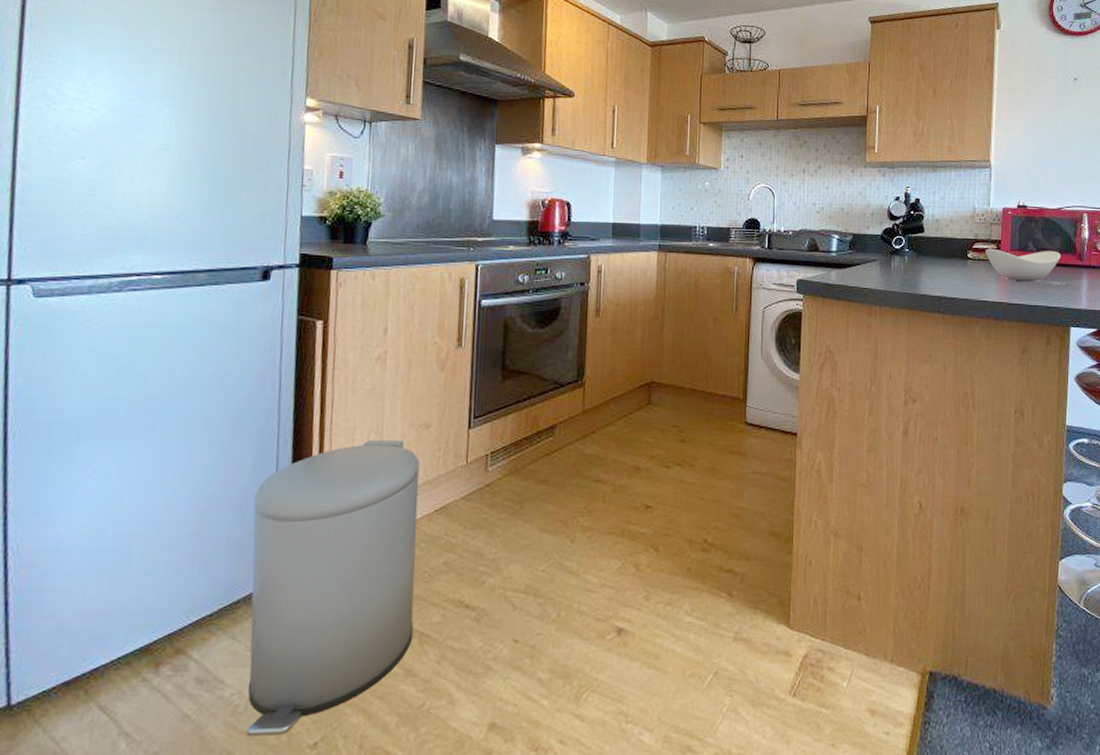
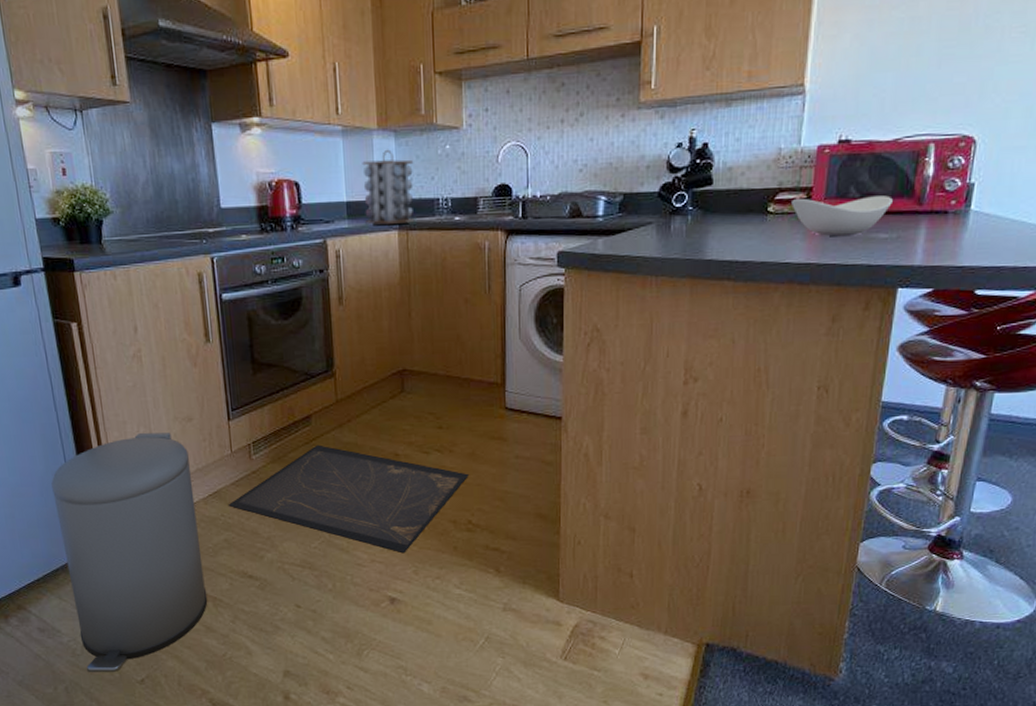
doormat: none [454,456,707,577] -> present [228,444,469,554]
spice rack: none [628,181,677,247] -> present [362,149,415,226]

